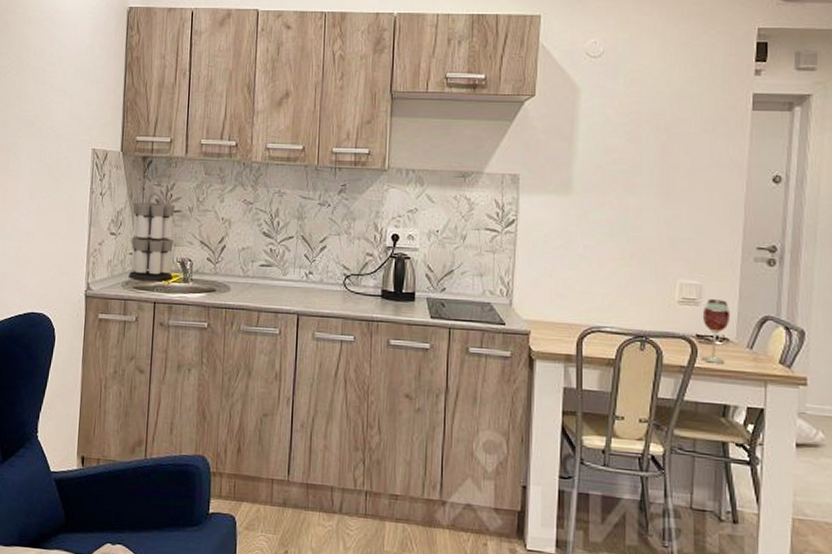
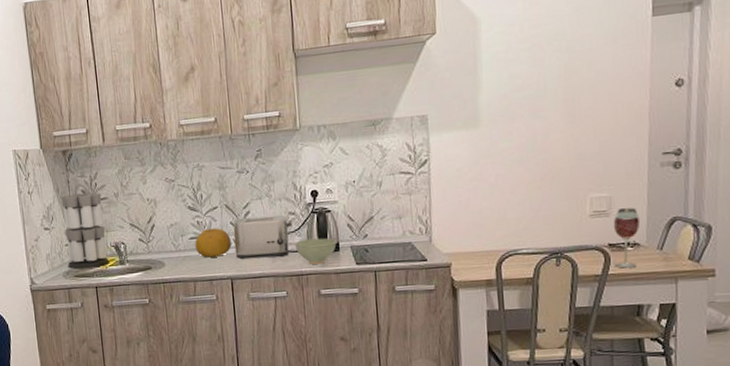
fruit: none [265,258,303,289] -> present [195,228,232,258]
toaster: none [305,251,369,299] -> present [233,215,293,260]
bowl: none [368,284,414,312] -> present [294,238,338,264]

